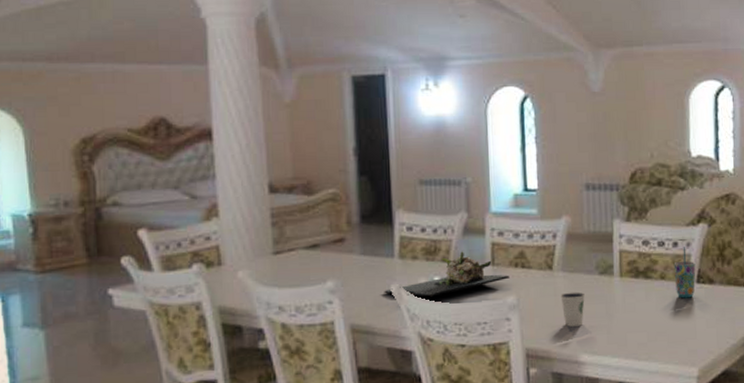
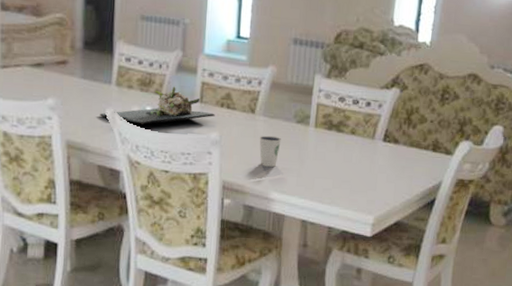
cup: present [673,247,696,299] -> none [363,107,384,154]

